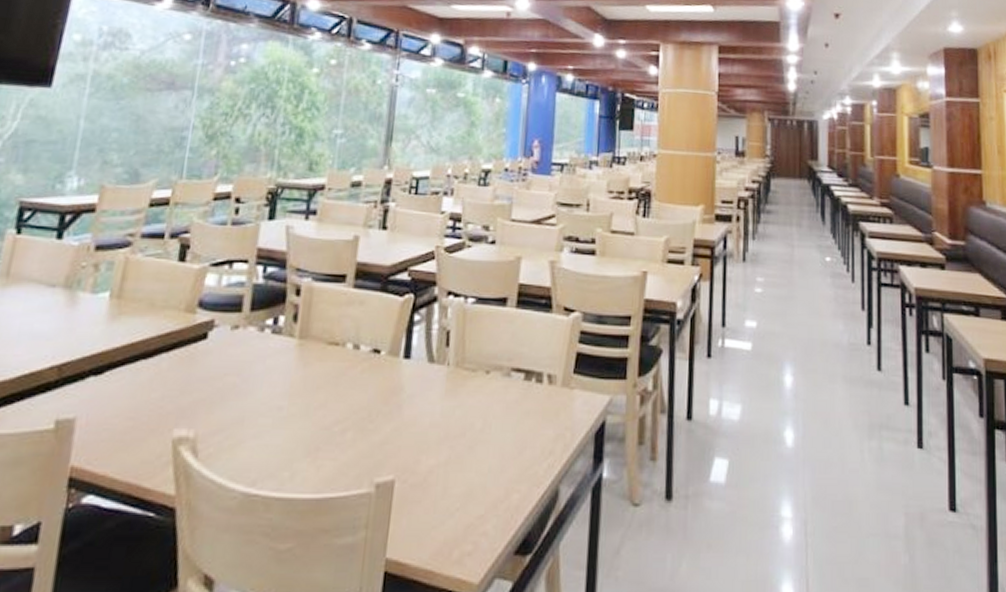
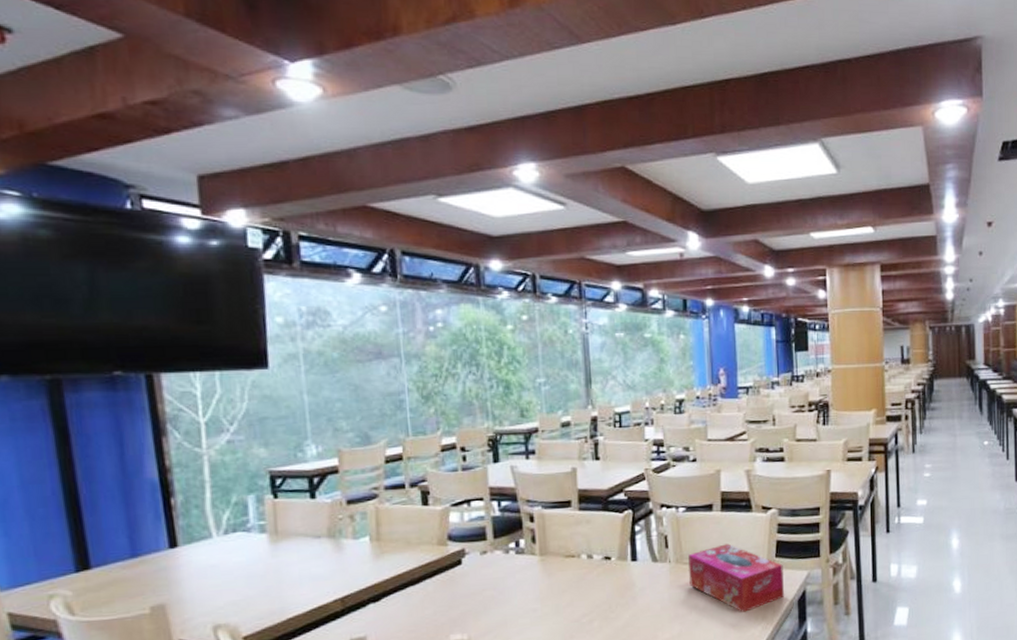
tissue box: none [468,349,582,441] -> present [688,544,784,612]

